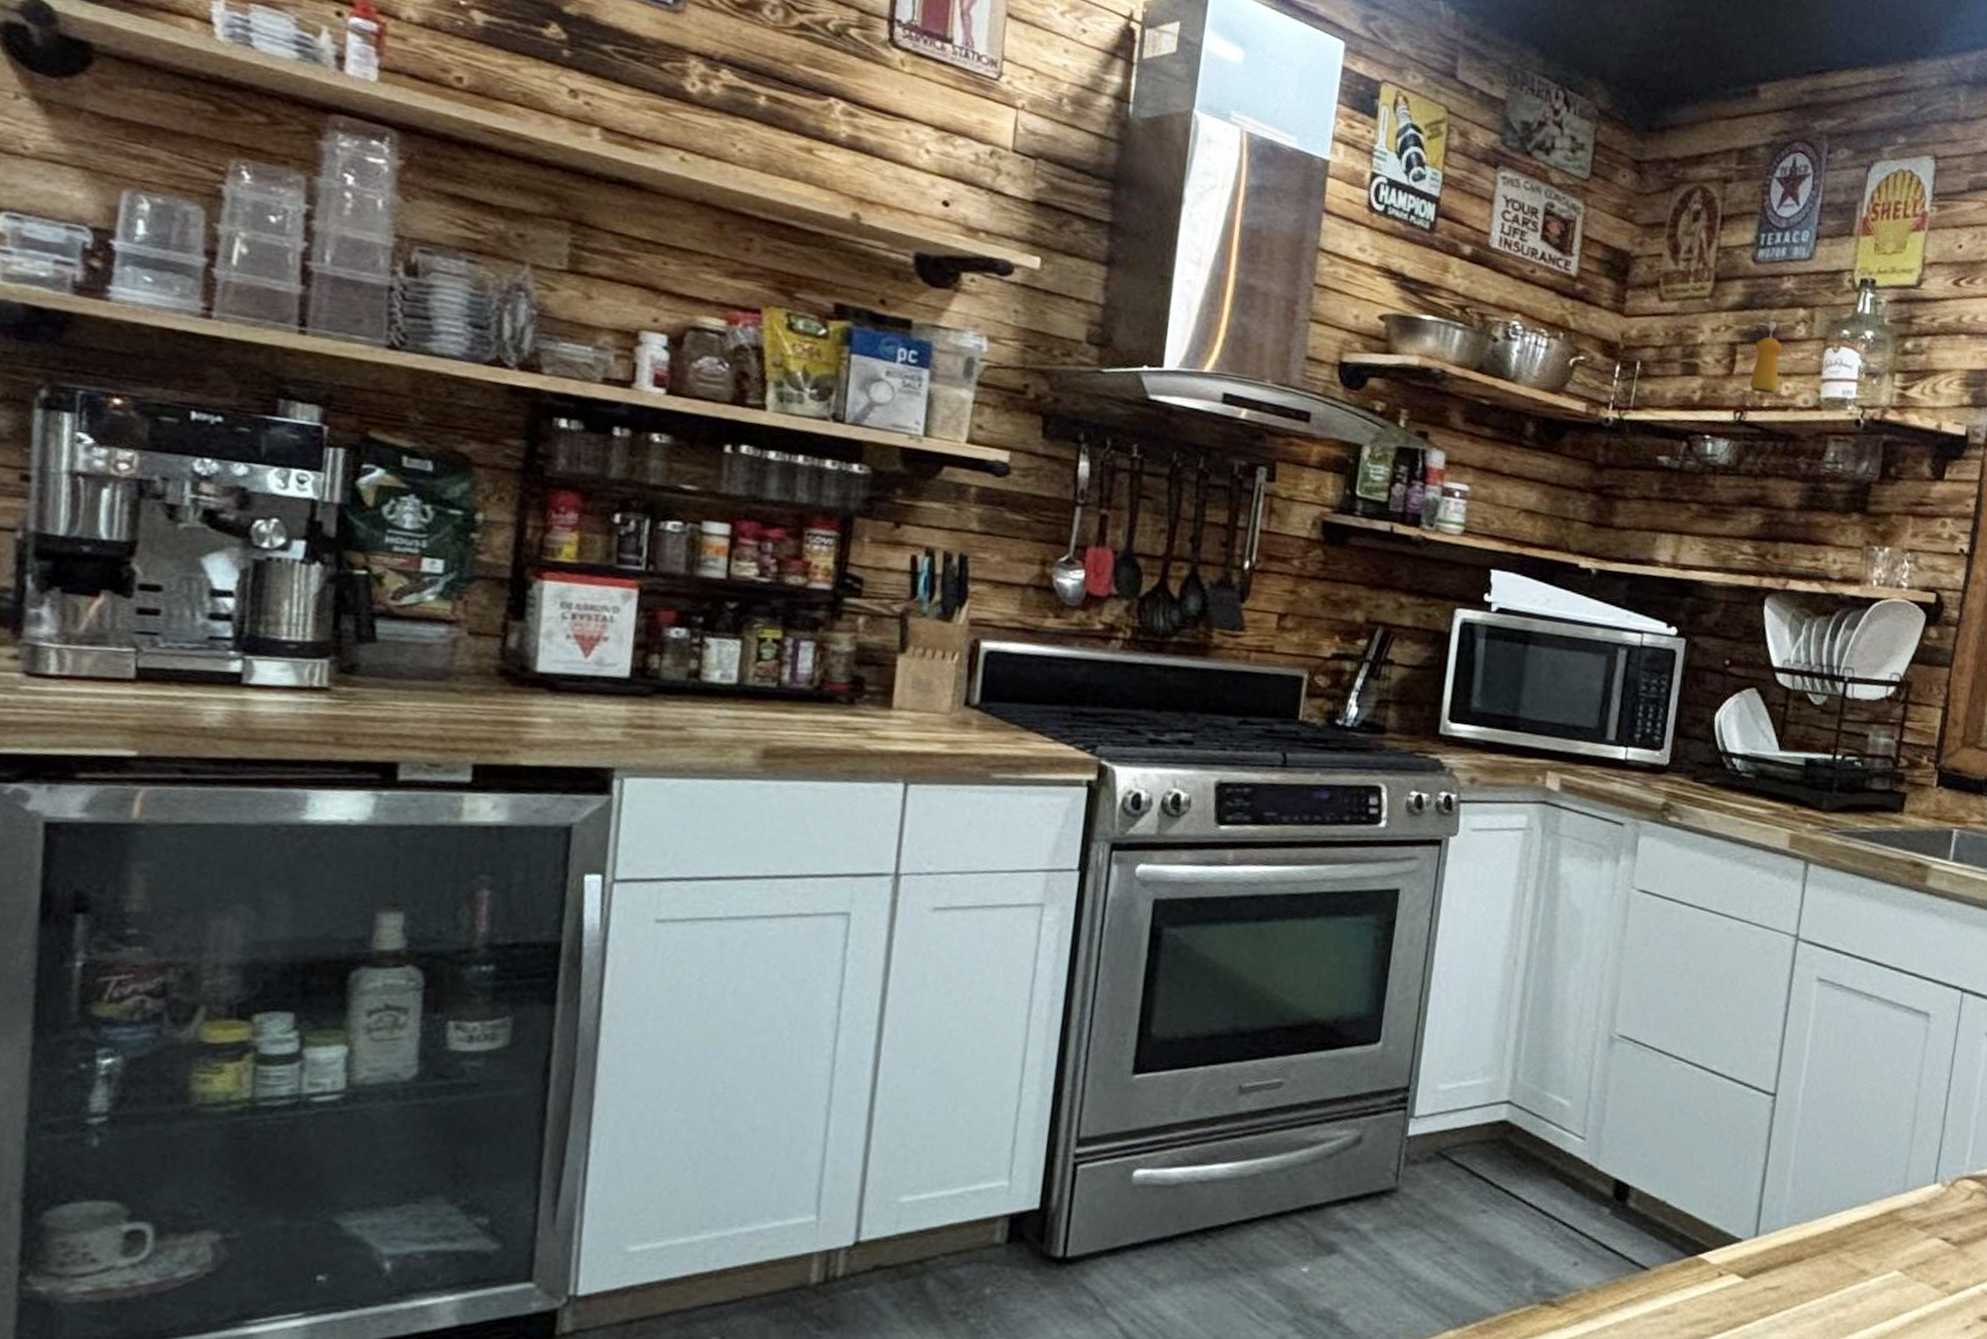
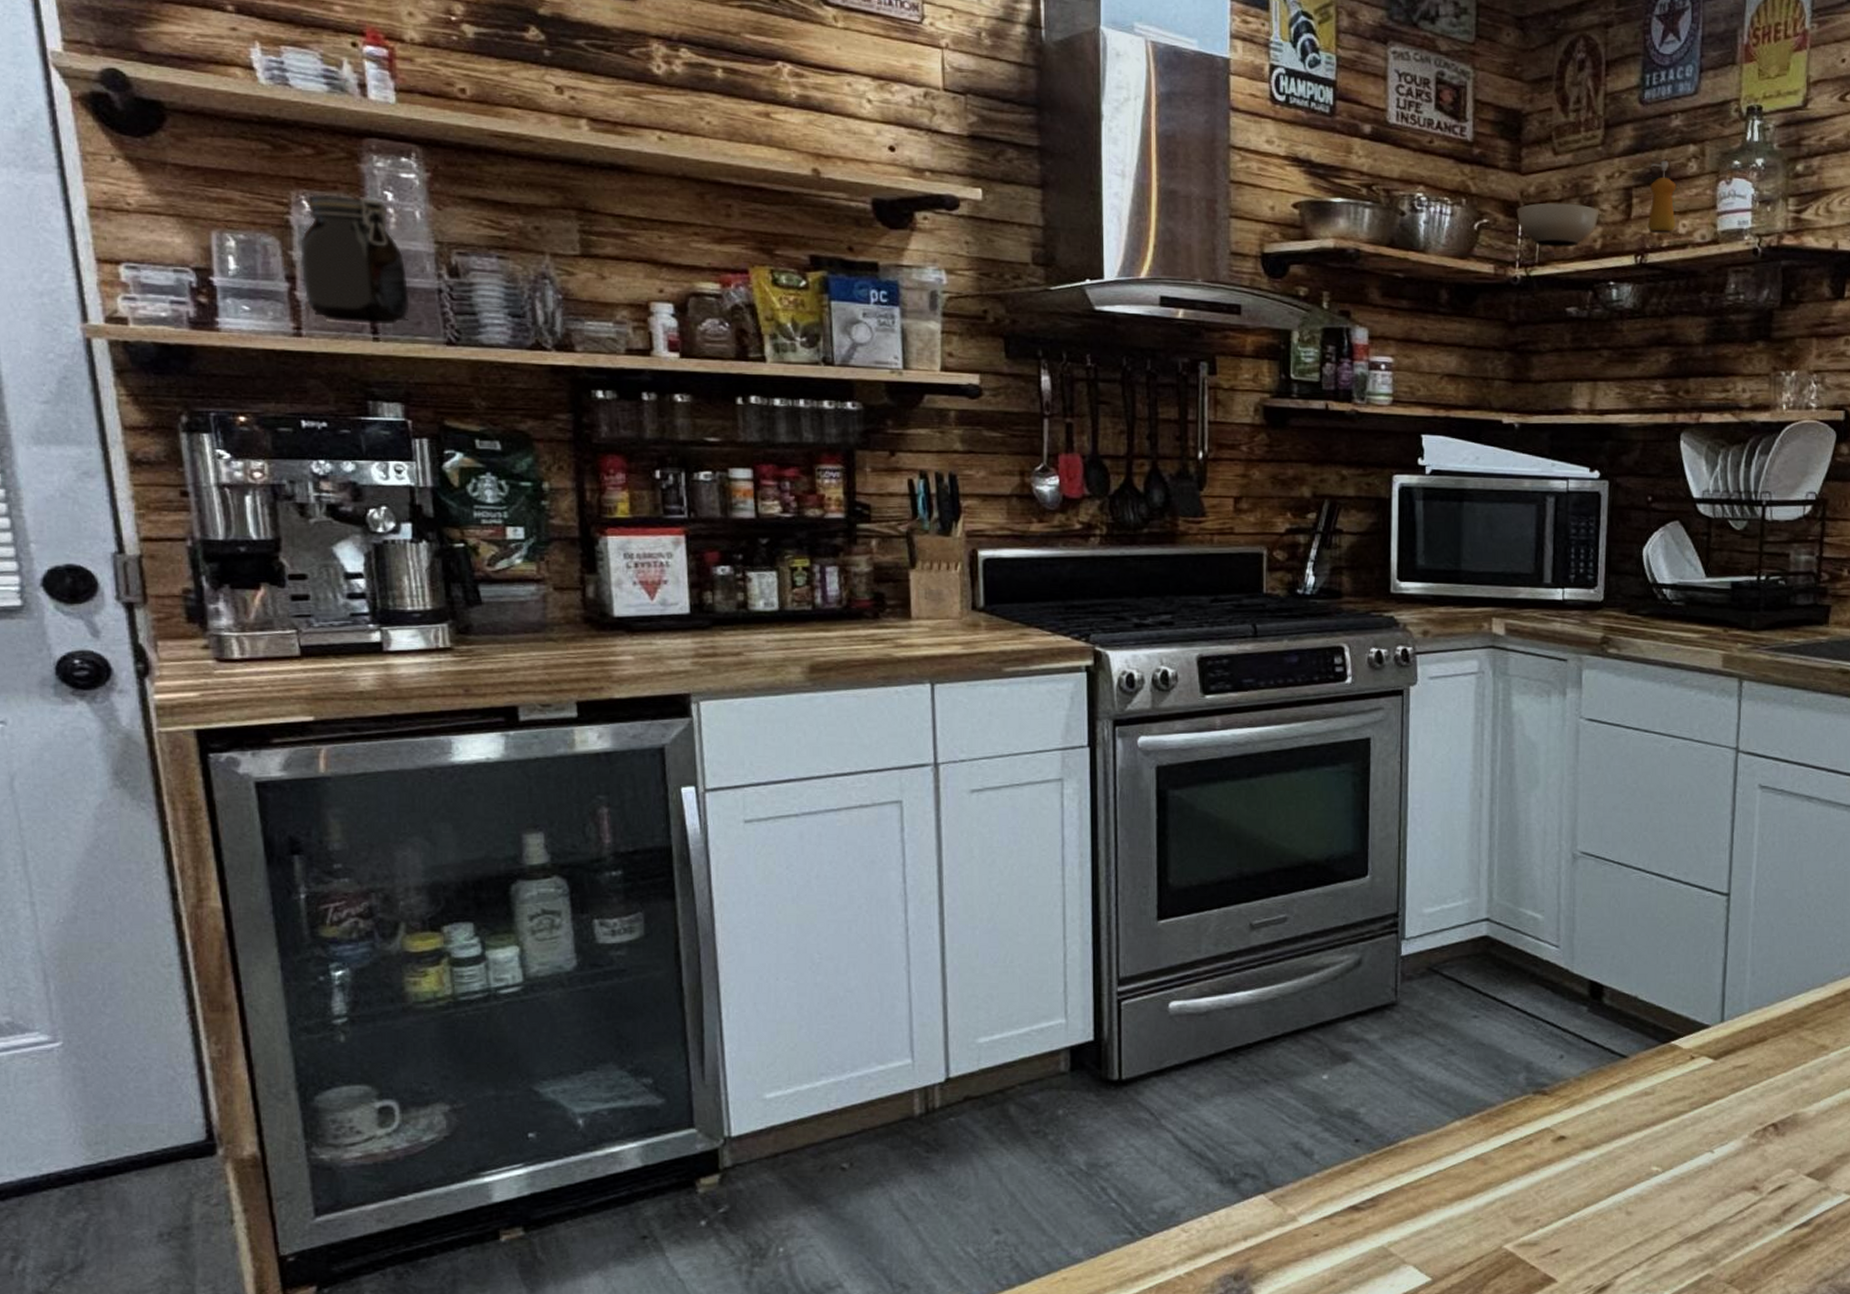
jar: none [224,167,354,319] -> present [301,194,409,325]
bowl: none [1615,347,1702,395] -> present [1516,202,1599,248]

